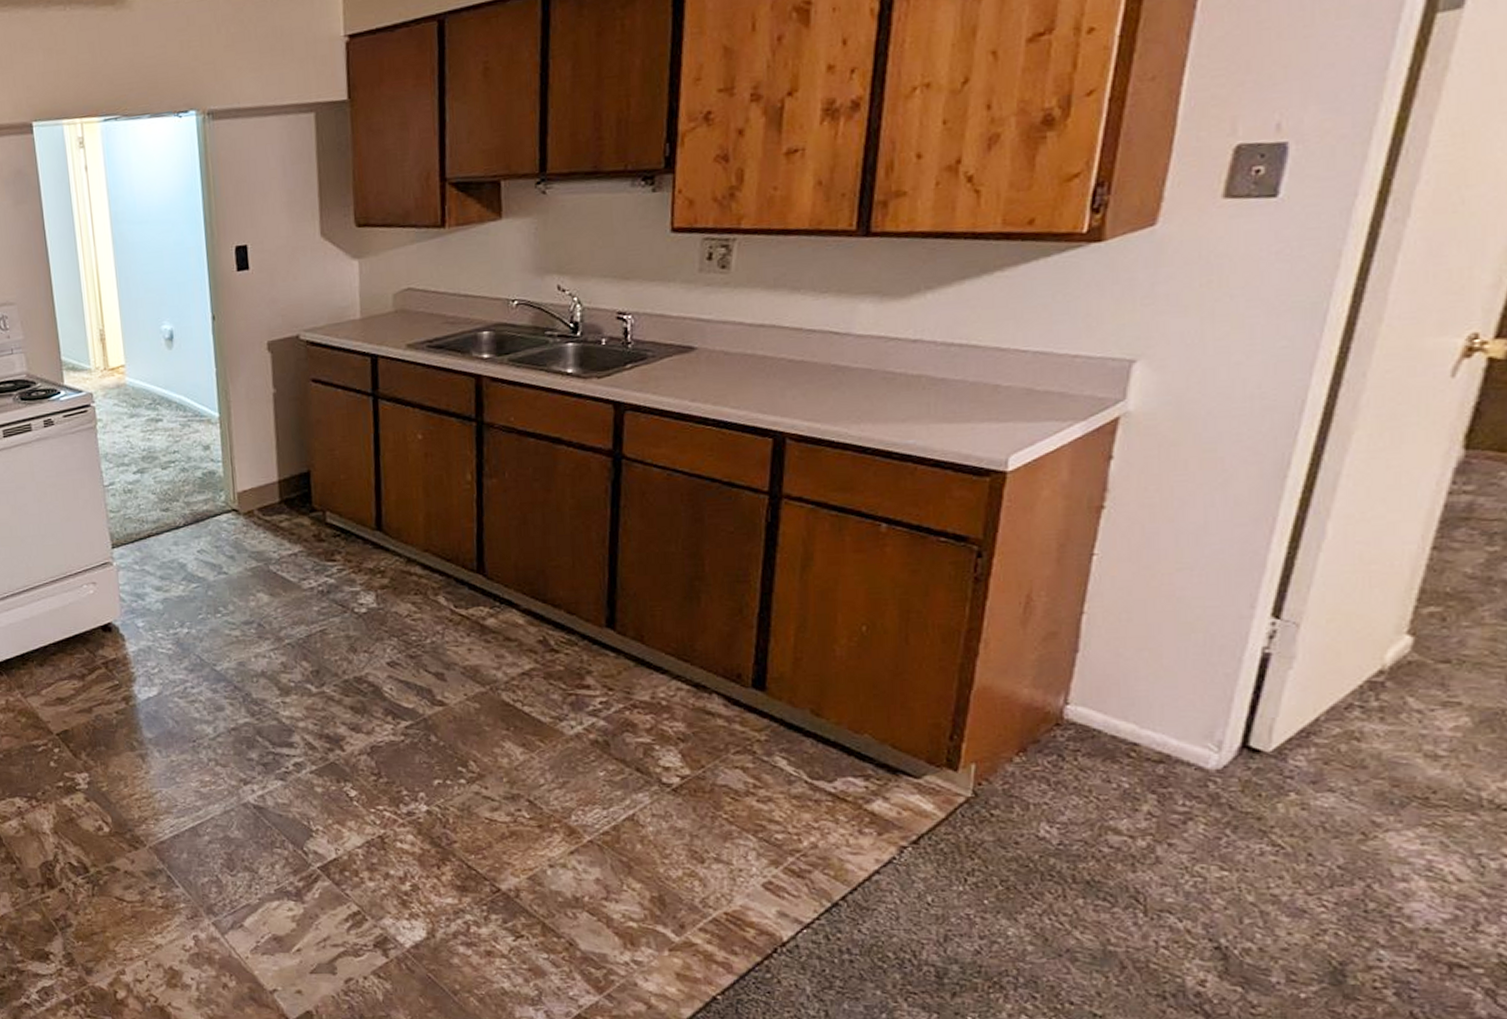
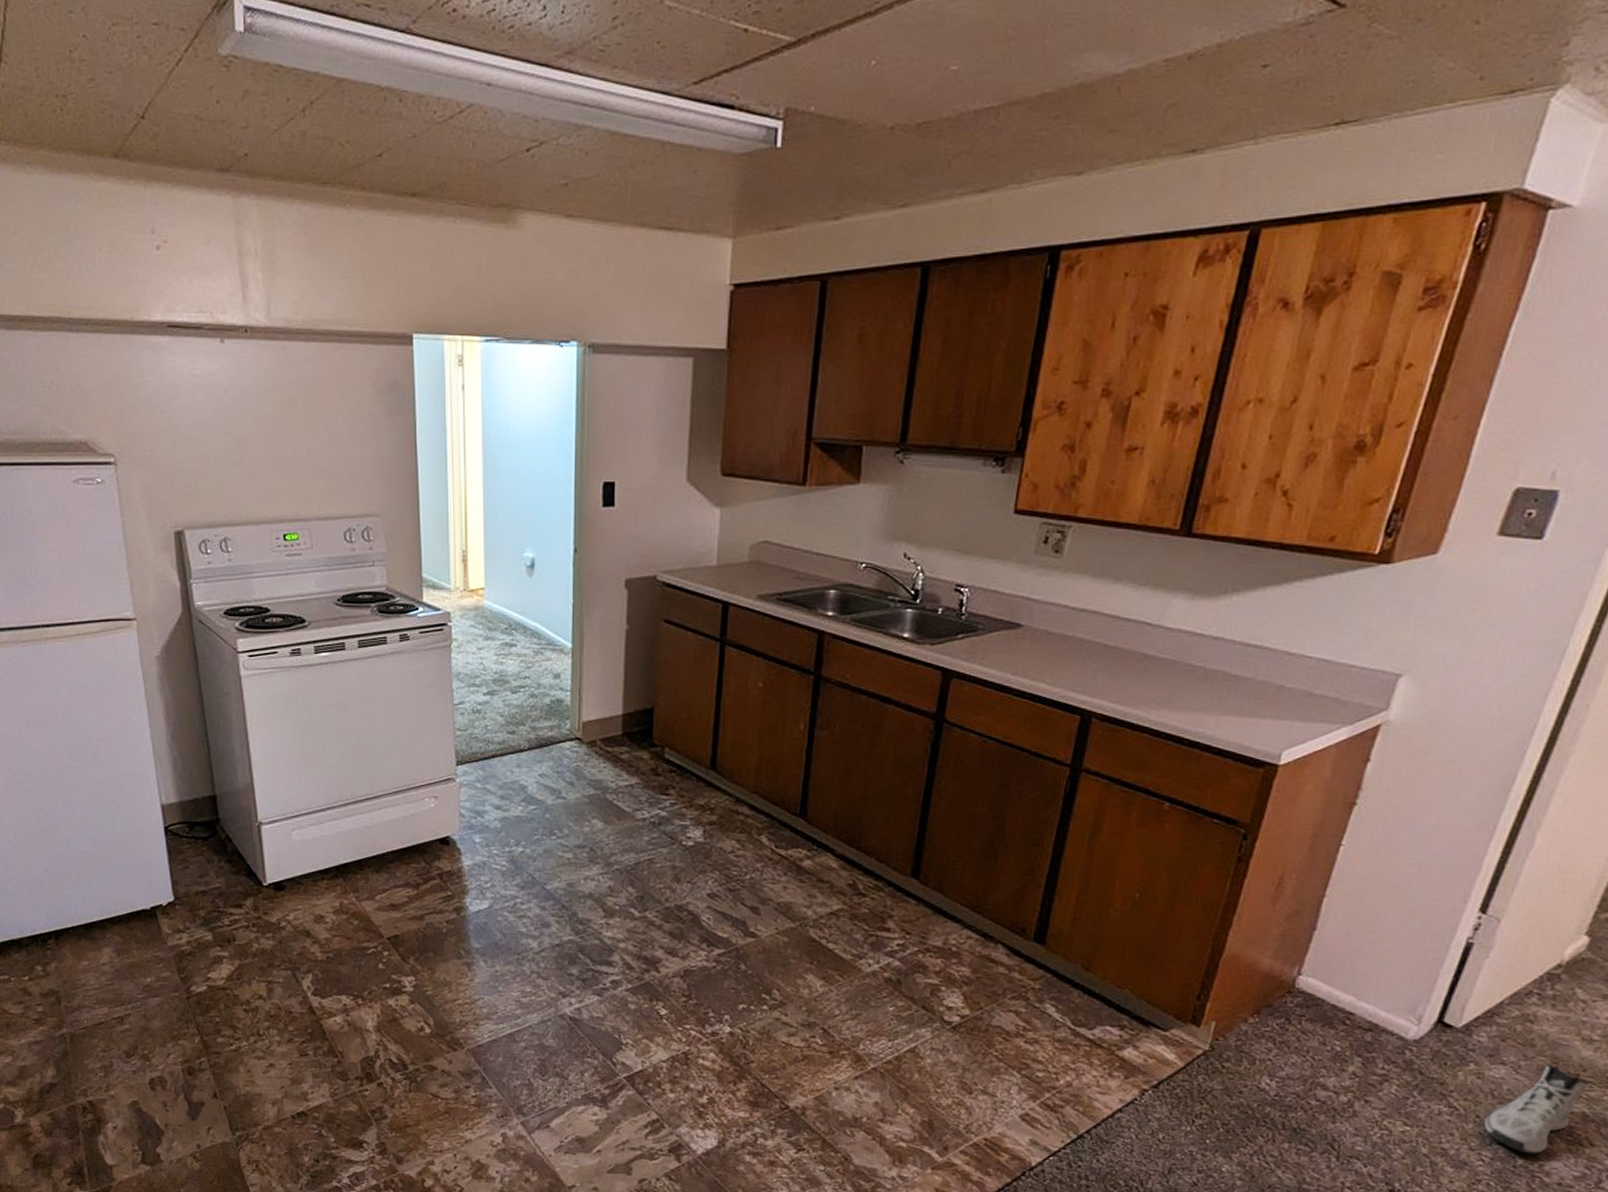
sneaker: none [1319,788,1442,895] -> present [1483,1064,1589,1154]

